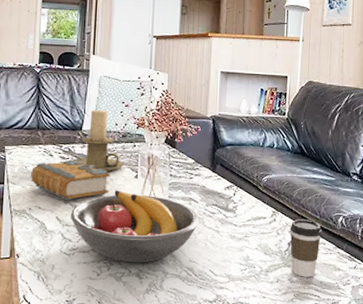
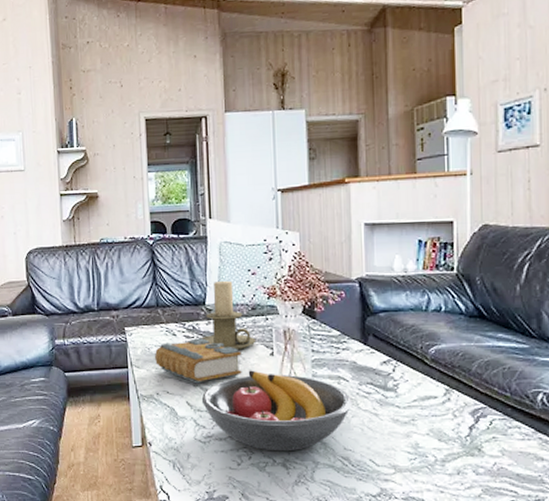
coffee cup: present [290,219,321,277] -> none [470,398,514,469]

